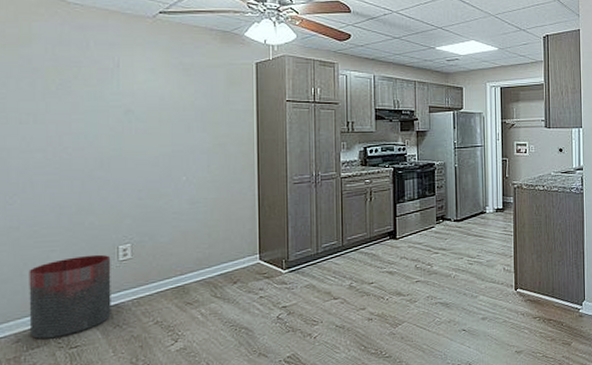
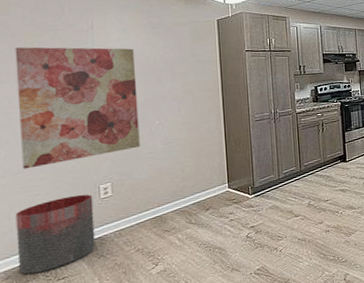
wall art: none [35,84,164,222] -> present [15,47,140,169]

